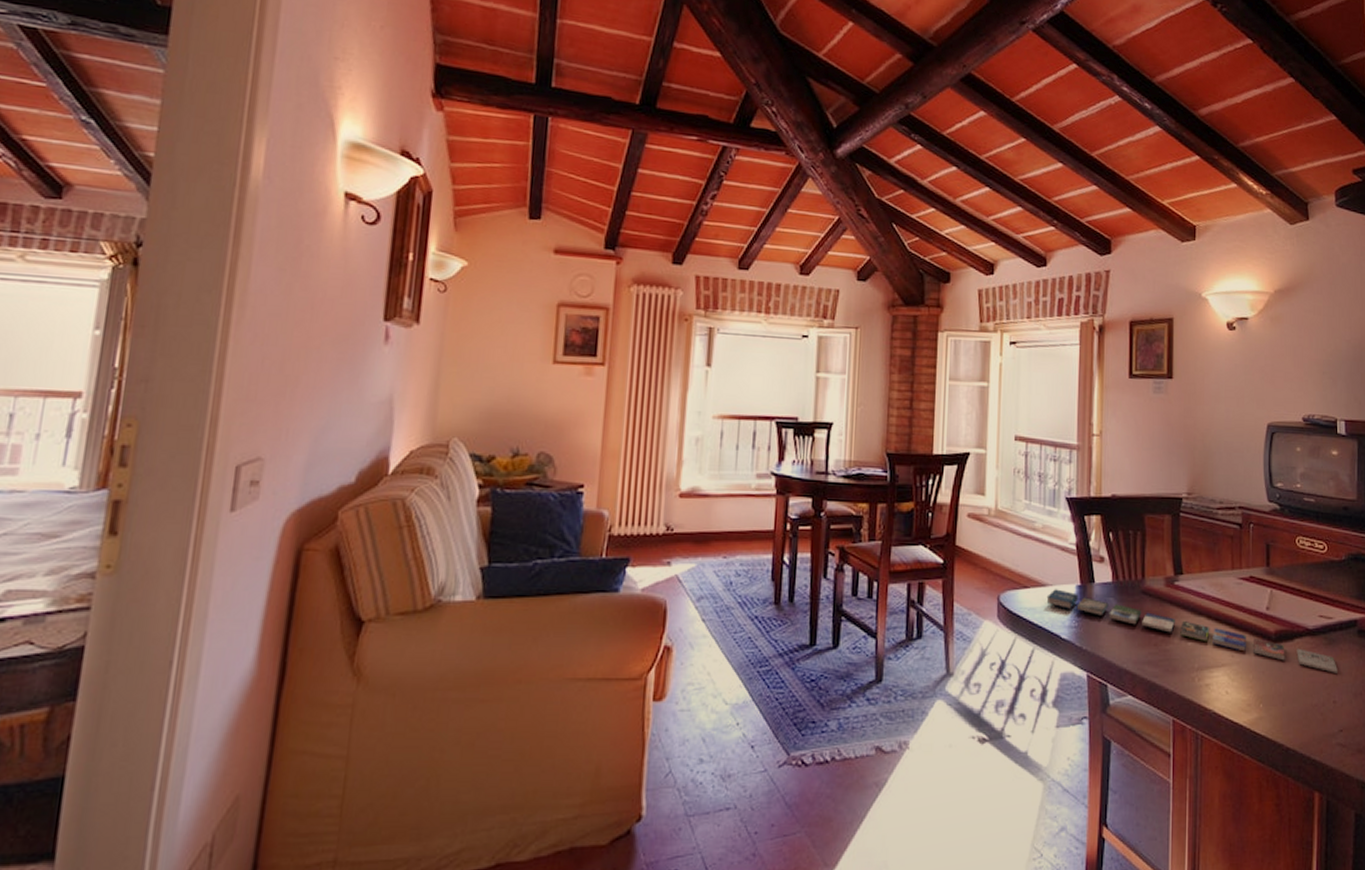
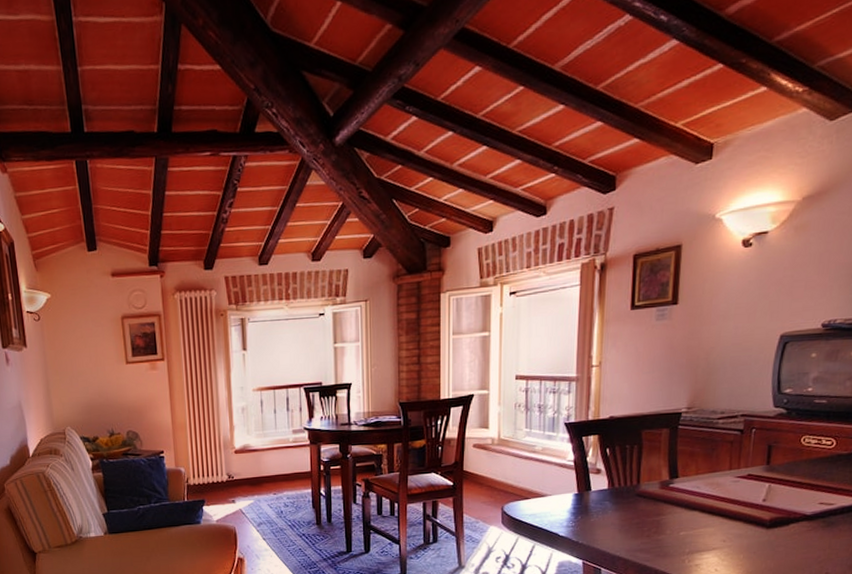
book: present [1046,589,1338,673] -> none [546,498,834,550]

